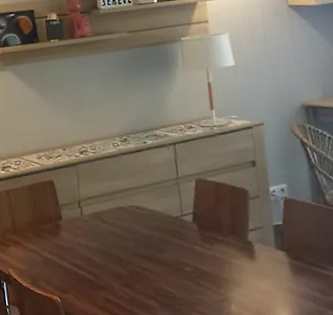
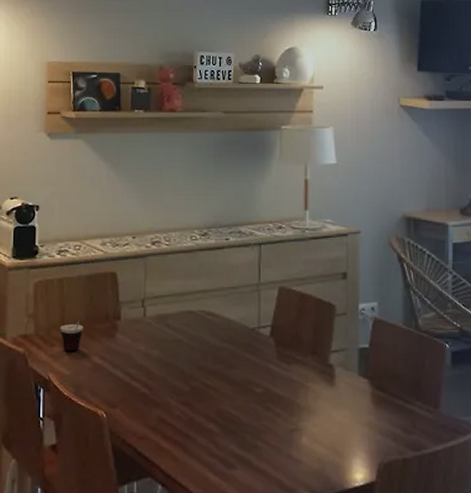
cup: none [12,221,33,250] -> present [59,317,86,351]

